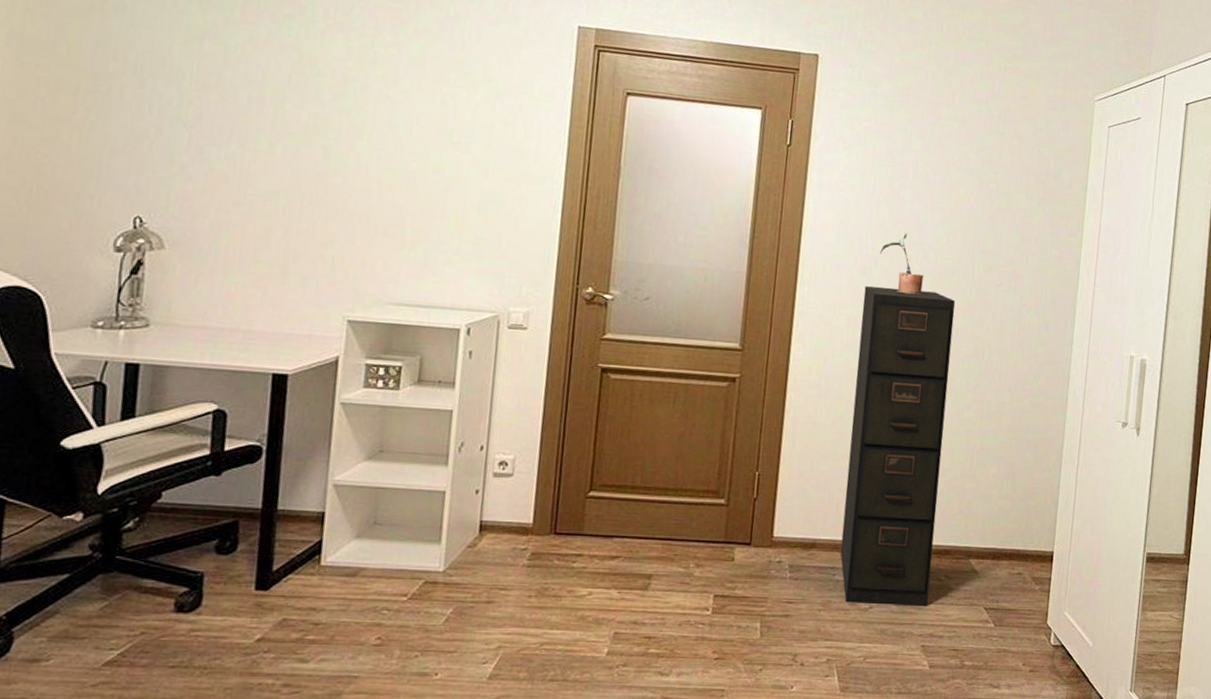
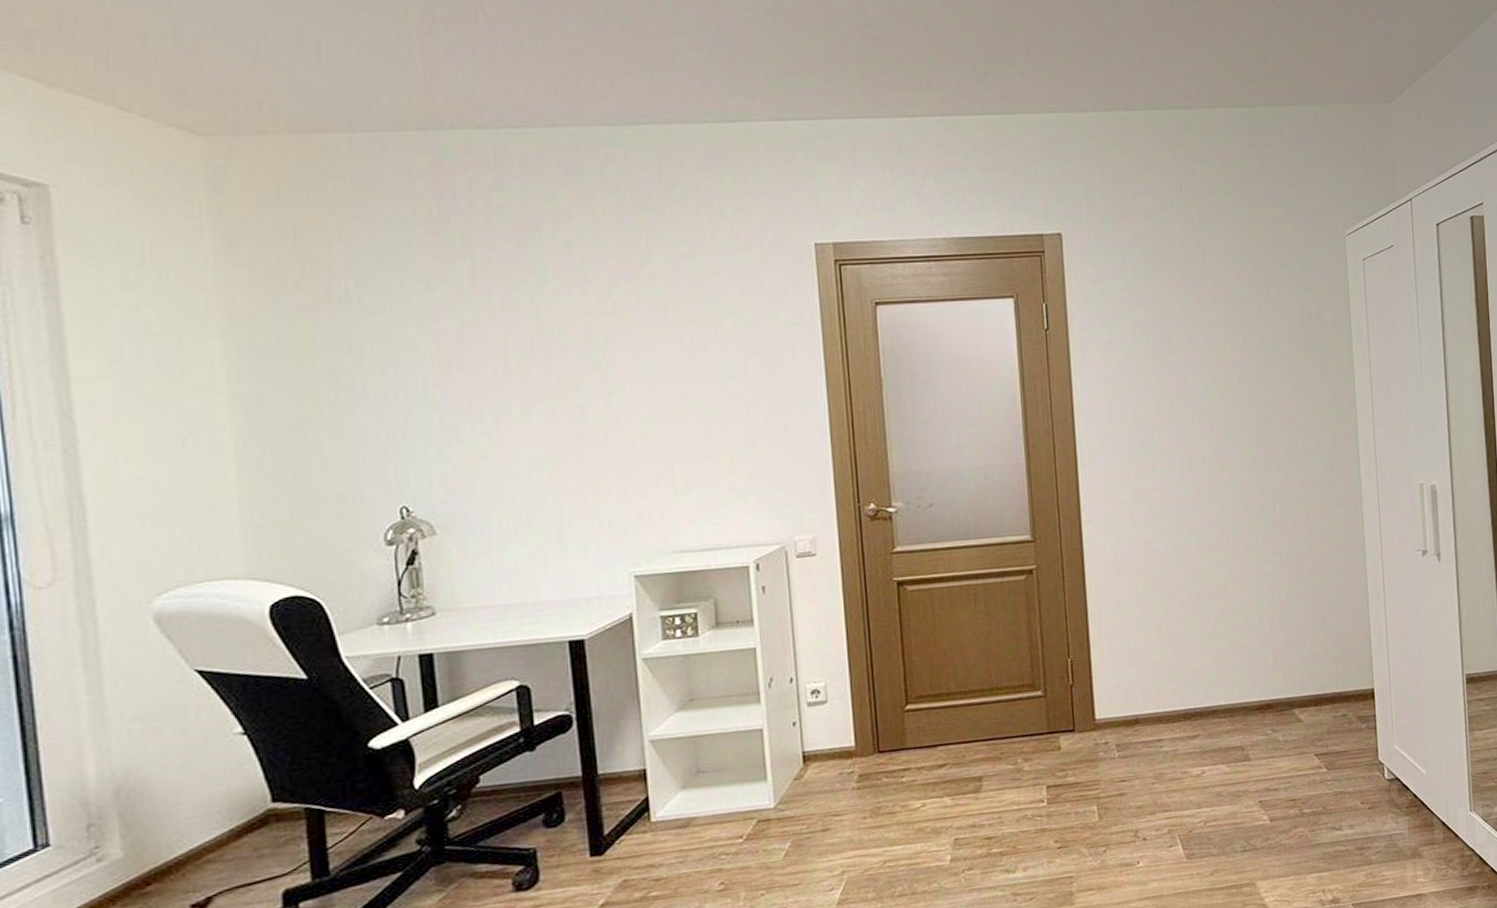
filing cabinet: present [840,286,956,606] -> none [1146,452,1258,772]
potted plant: present [880,233,924,296] -> none [1155,398,1204,459]

